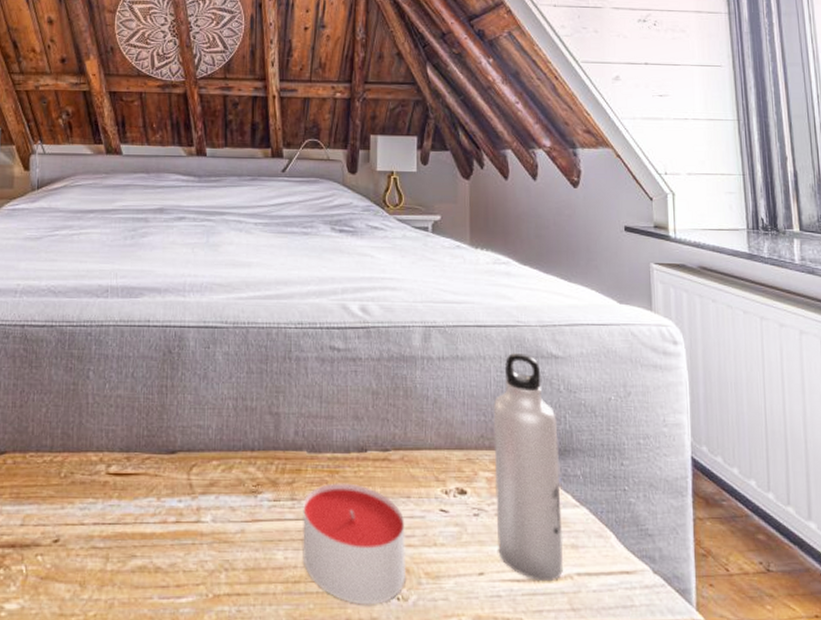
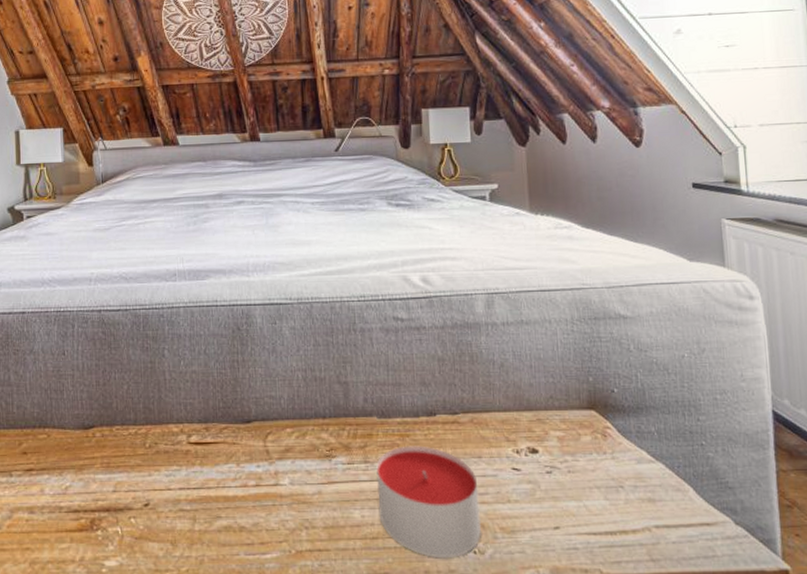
water bottle: present [493,353,564,582] -> none [561,315,641,534]

